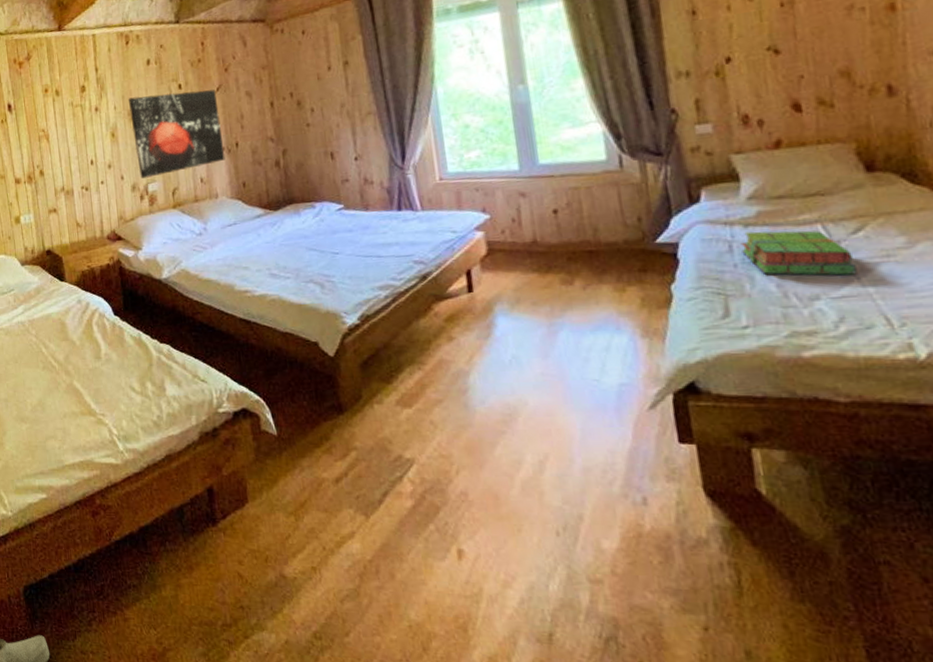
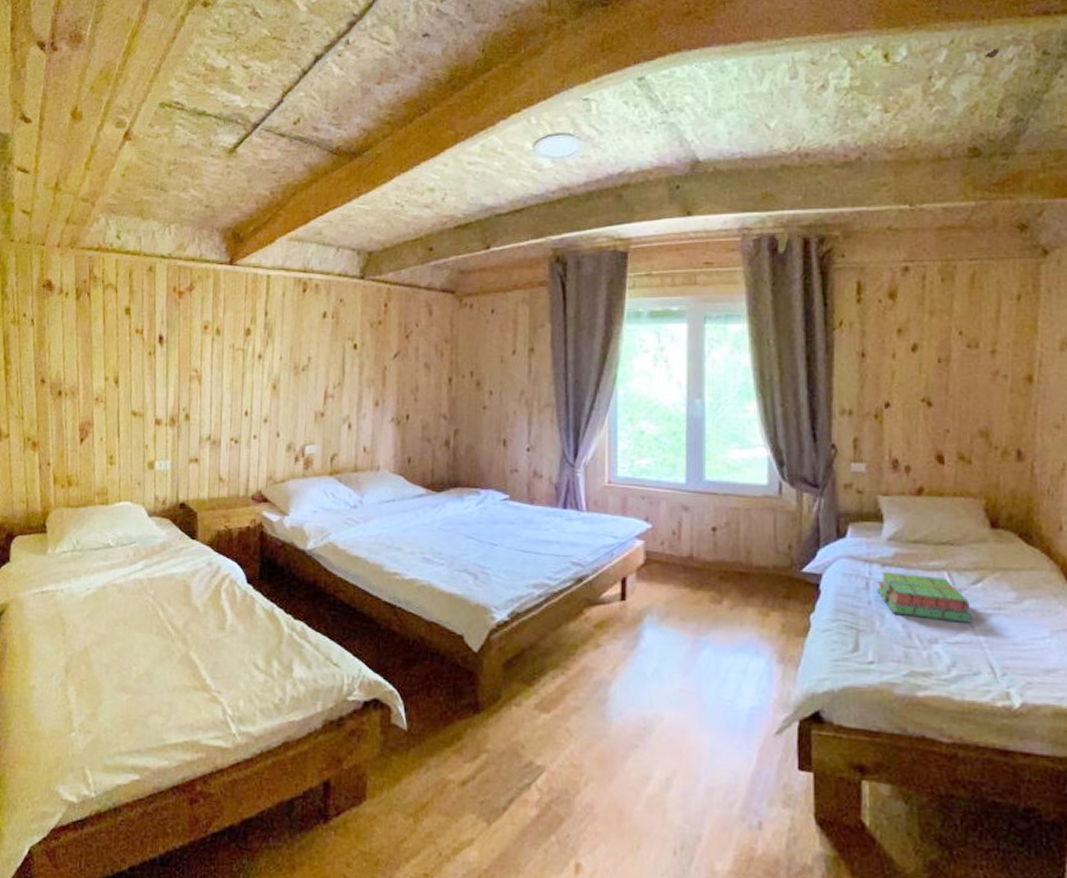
wall art: present [128,89,225,179] -> none [296,350,394,439]

